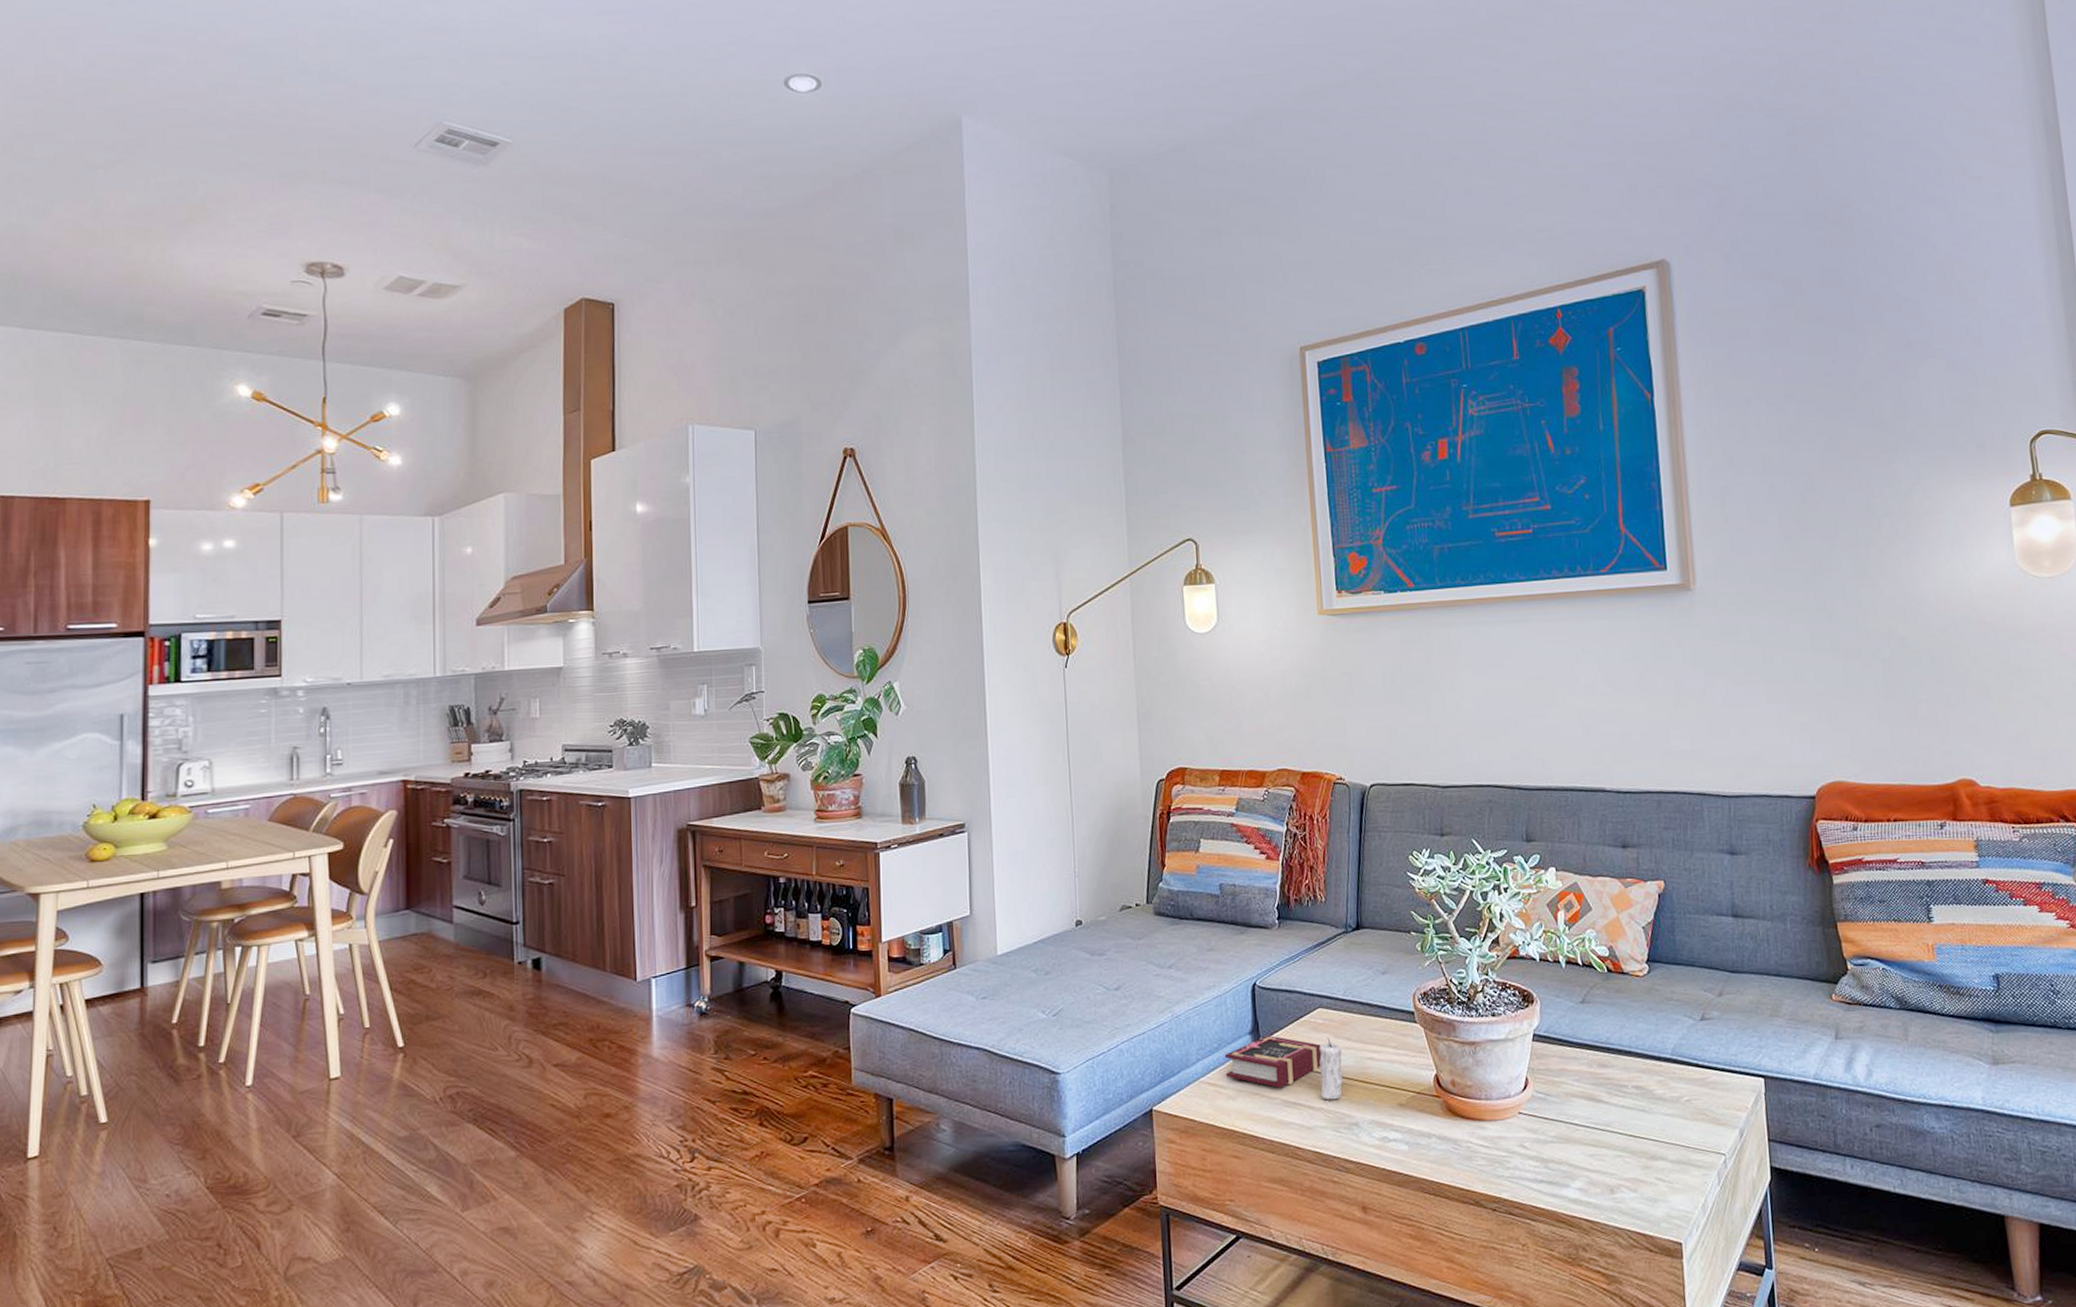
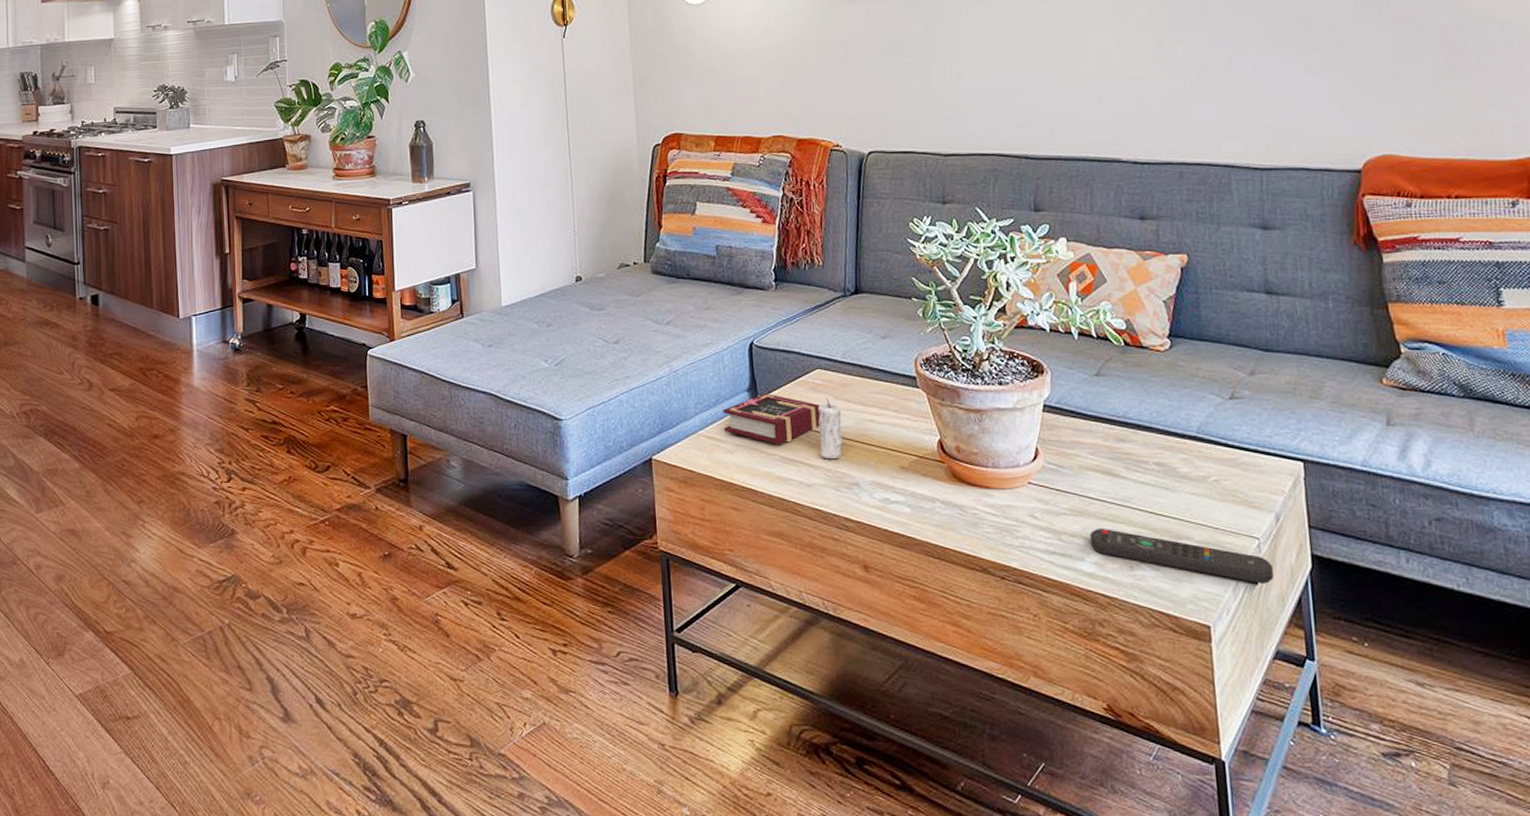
remote control: none [1574,1153,1738,1198] -> present [1089,527,1274,584]

